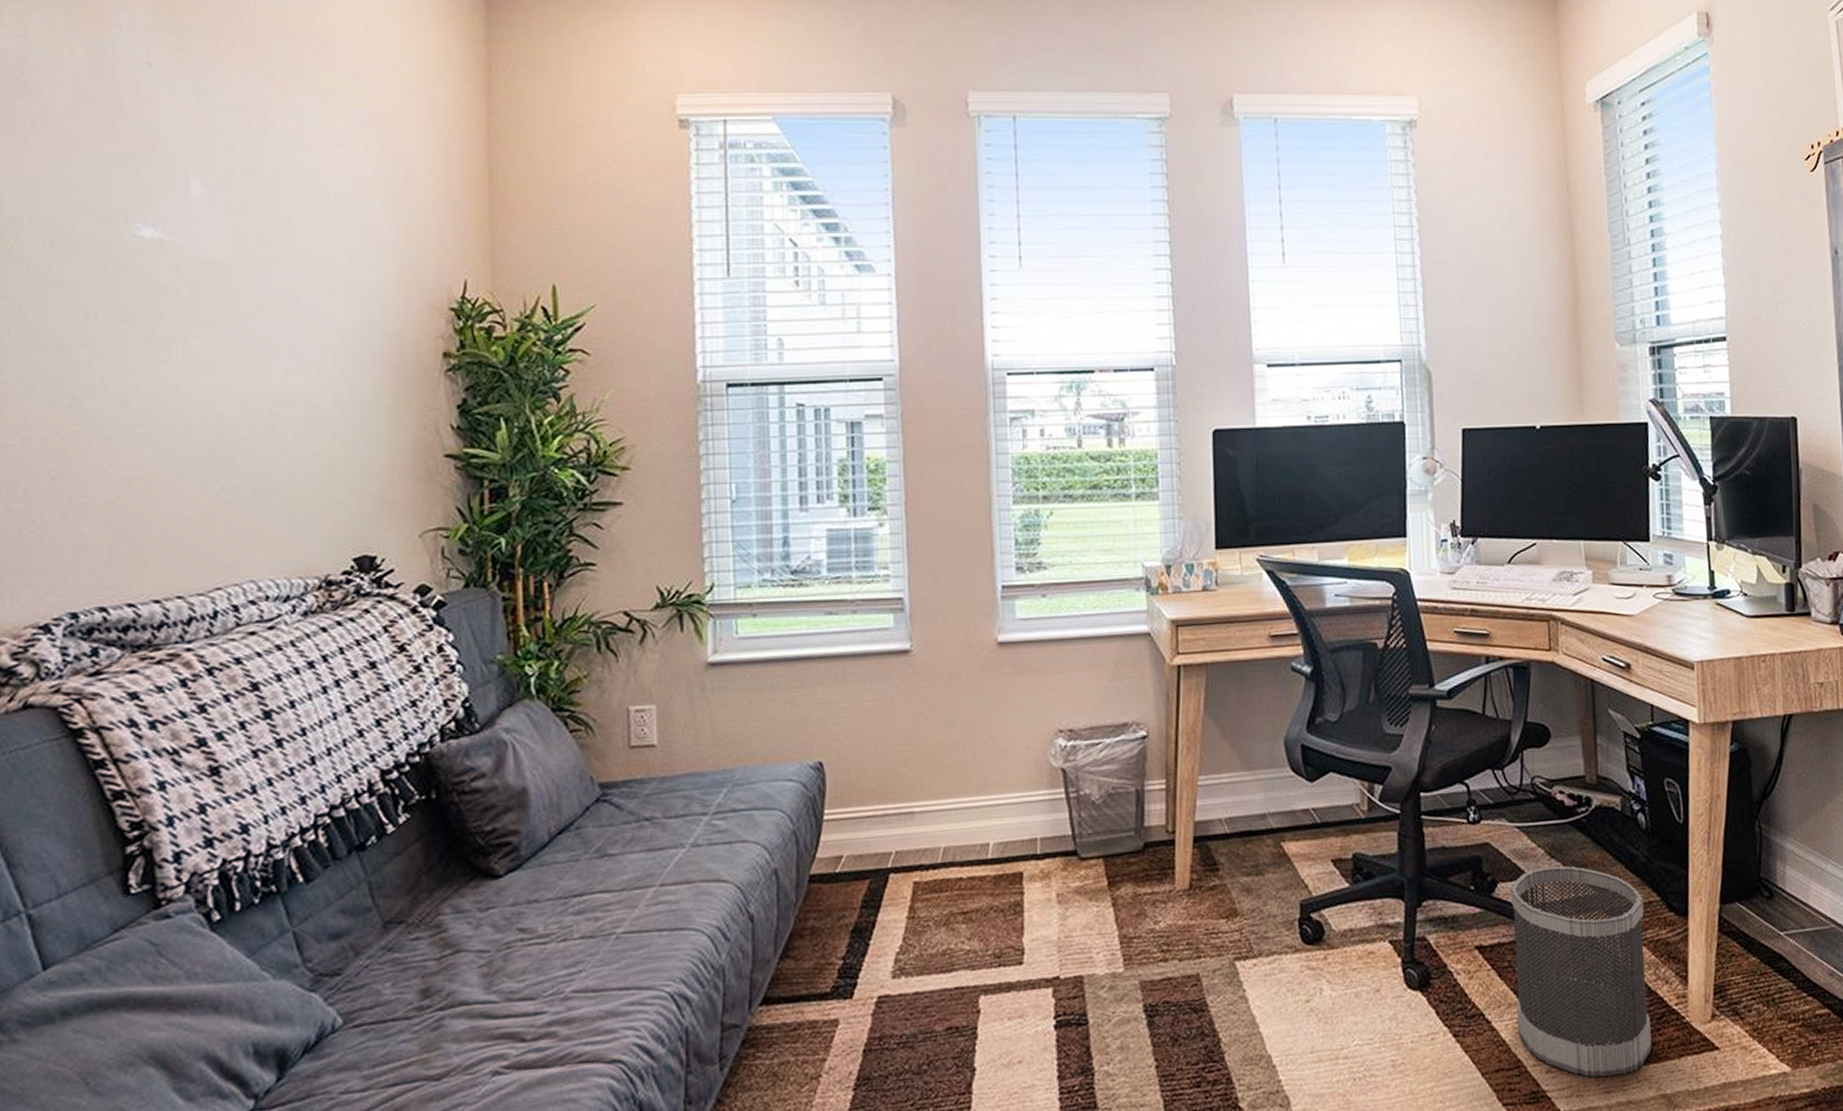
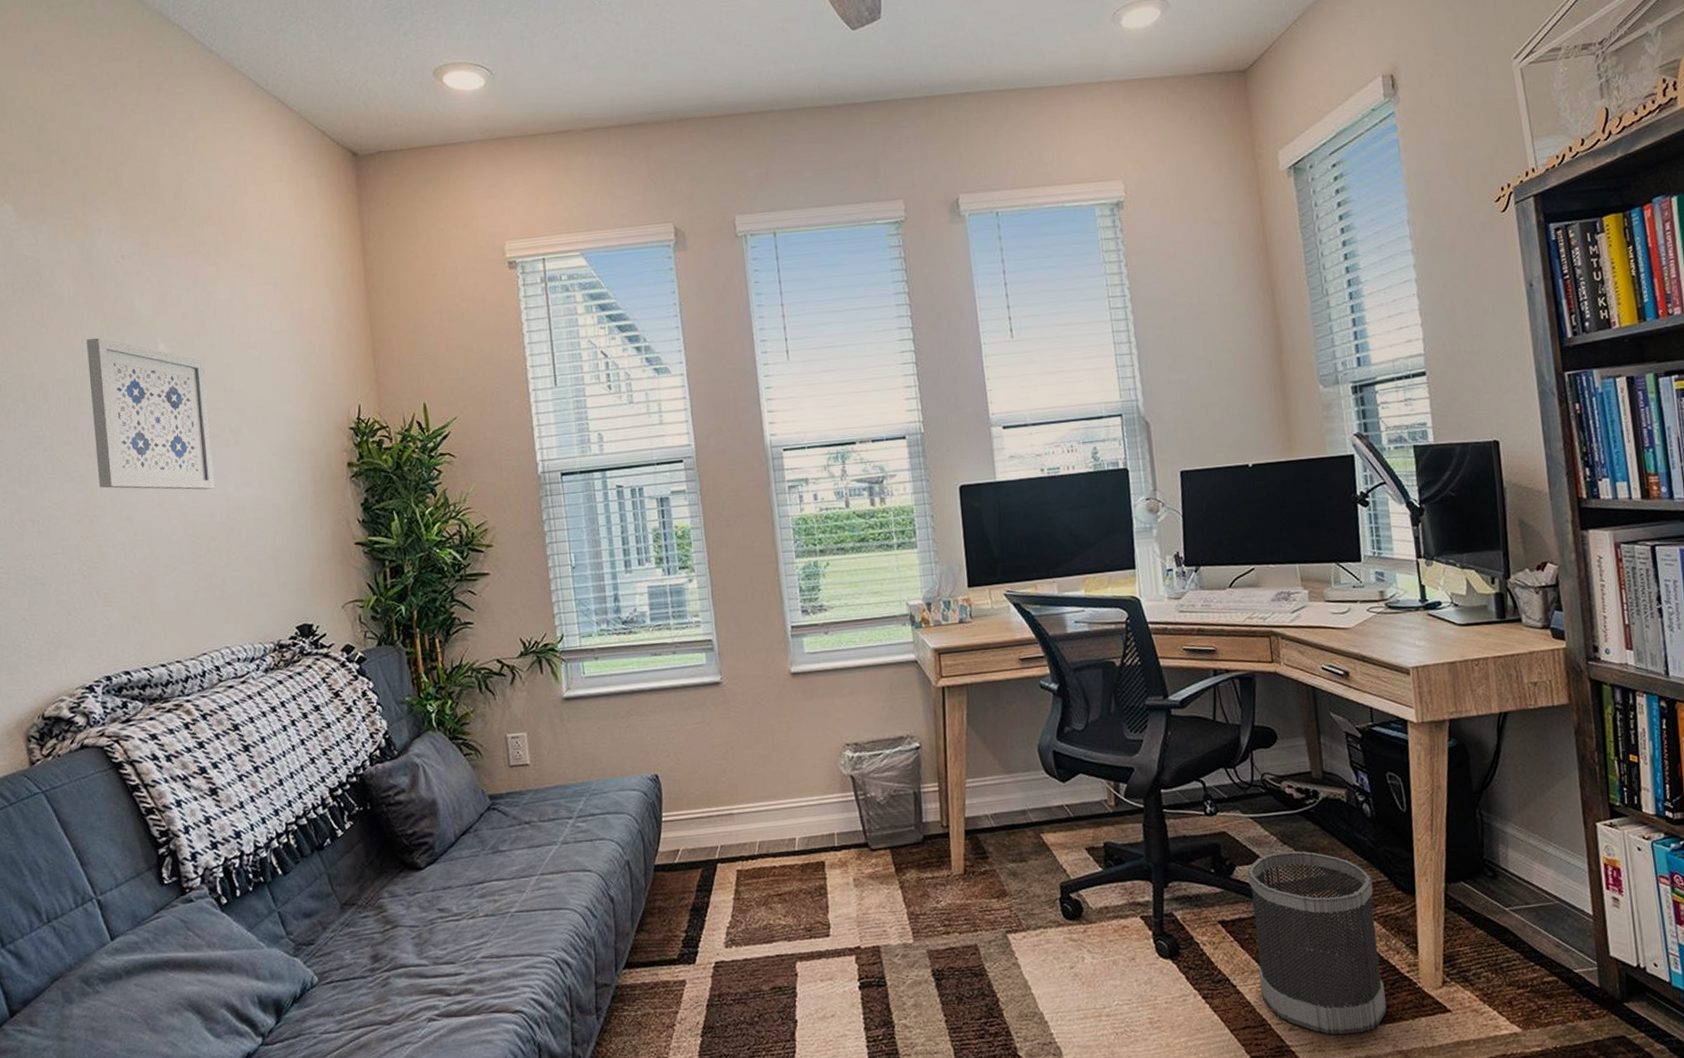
wall art: none [84,166,255,374] -> present [86,338,216,490]

